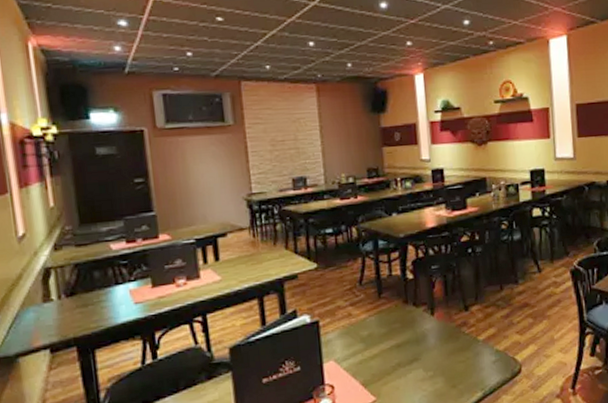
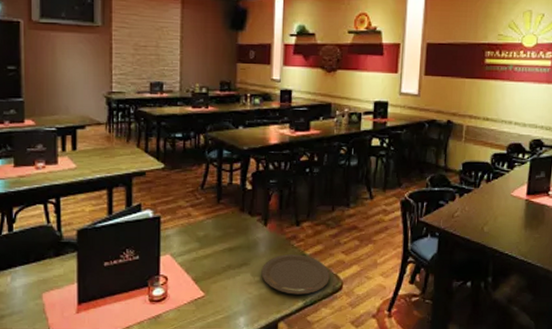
plate: none [433,341,507,386] -> present [261,254,330,295]

